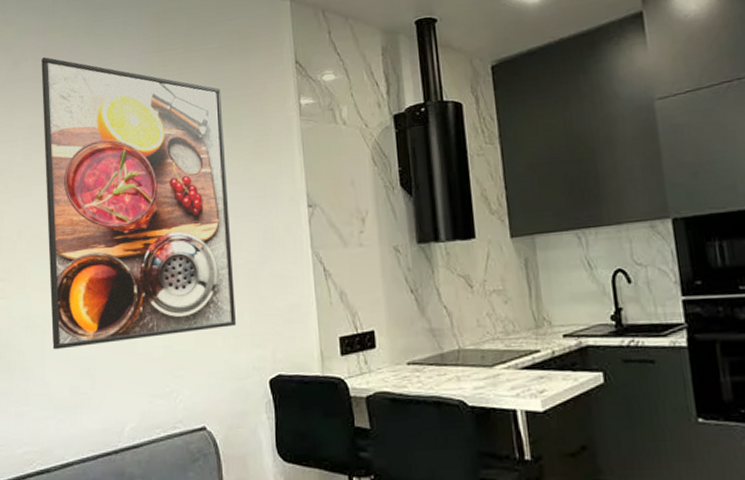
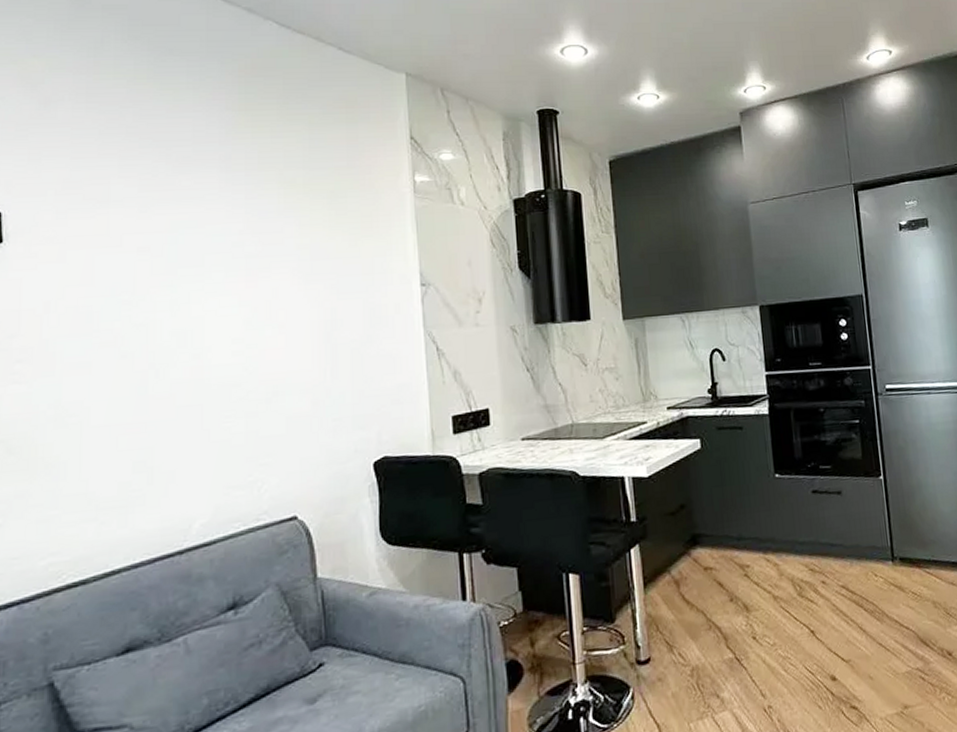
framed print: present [41,57,236,350] -> none [83,101,335,442]

